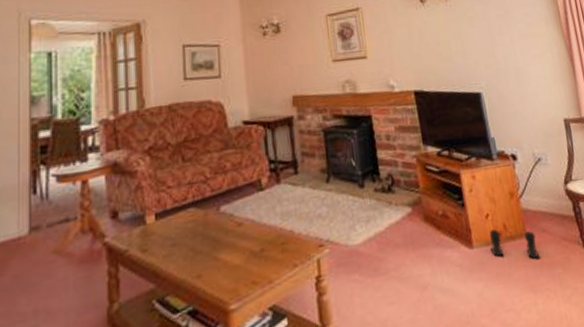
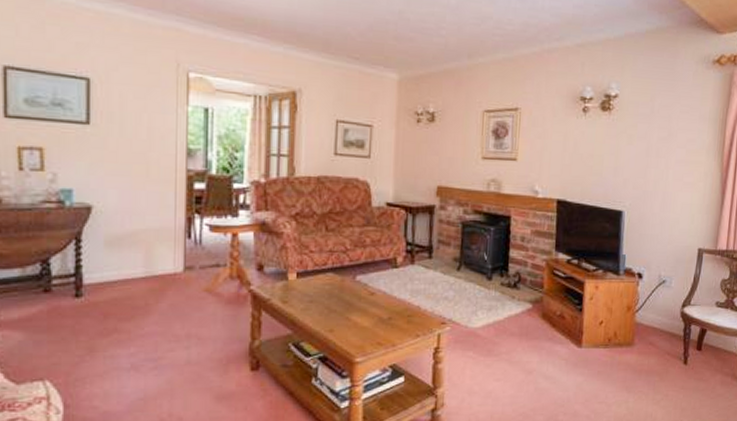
boots: present [489,229,540,260] -> none [596,335,642,366]

